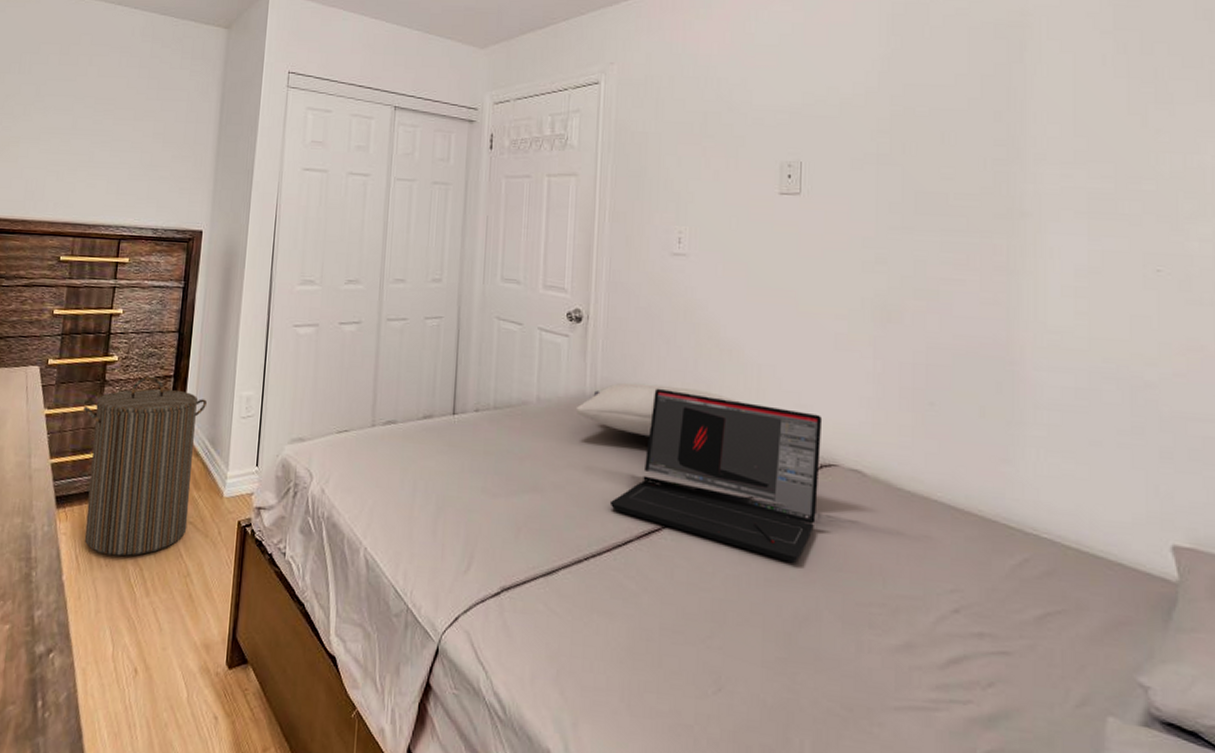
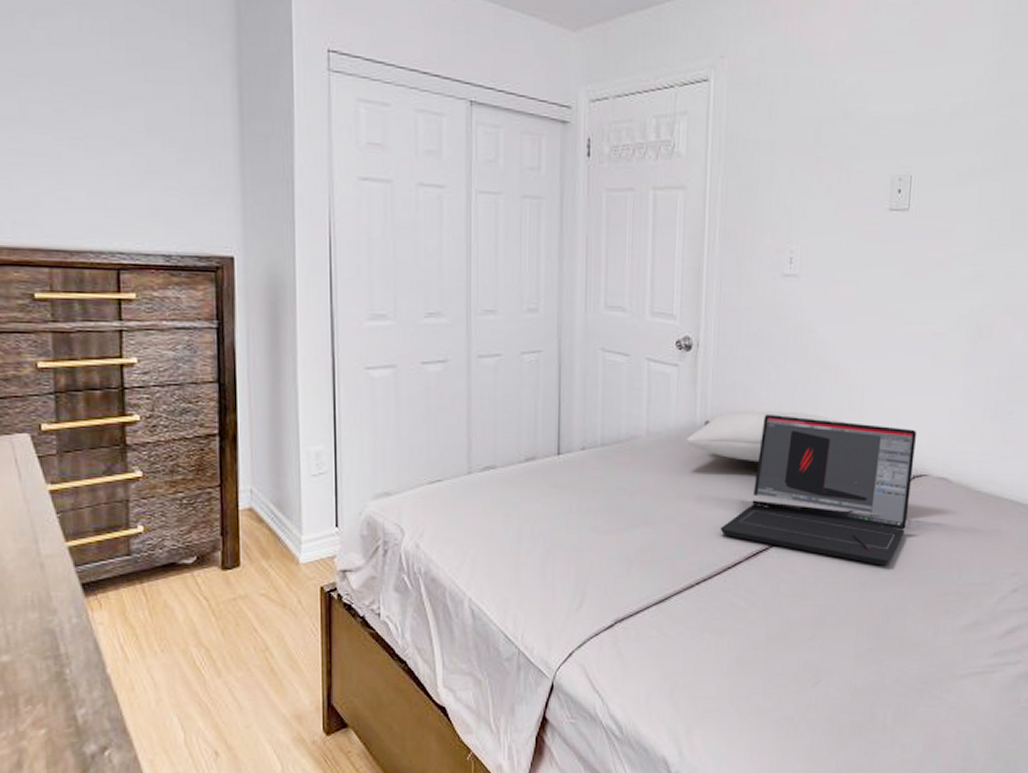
laundry hamper: present [84,376,207,556] -> none [102,436,265,640]

